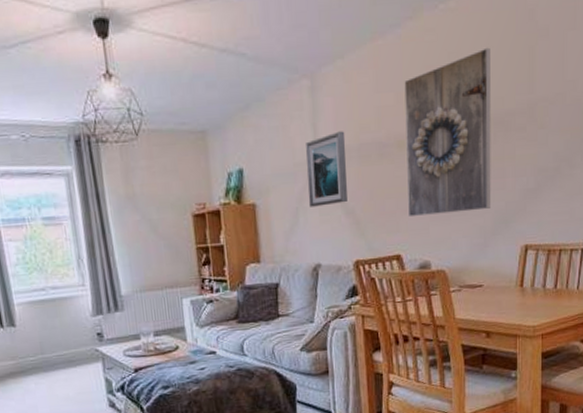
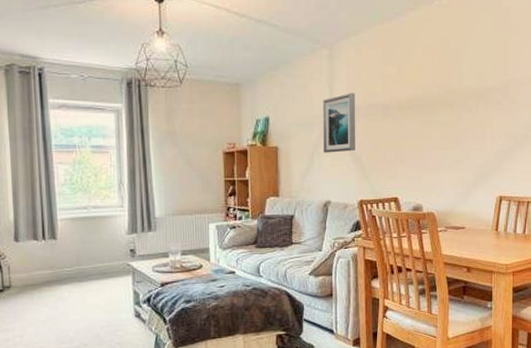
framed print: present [404,47,492,218] -> none [404,37,474,167]

